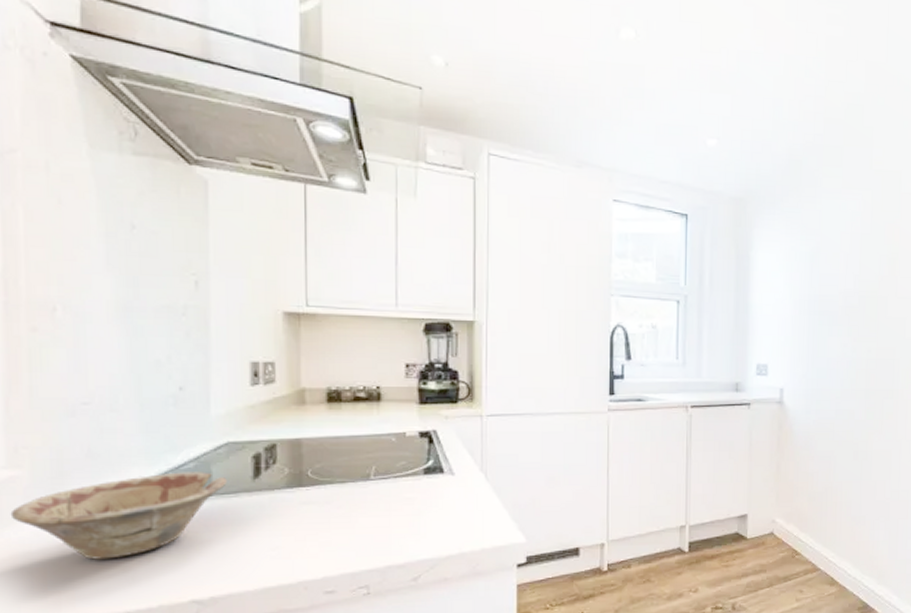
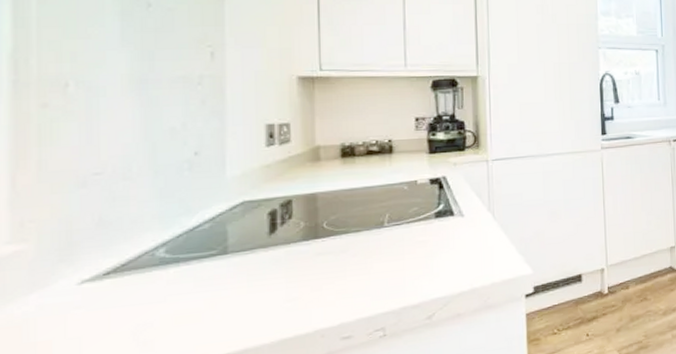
dish: present [10,472,227,560] -> none [13,231,243,328]

